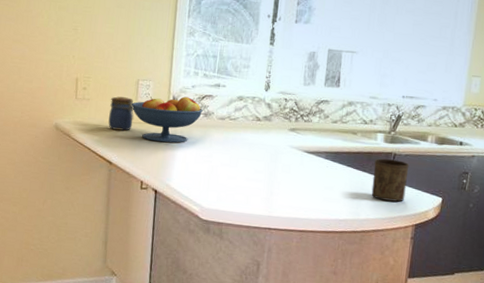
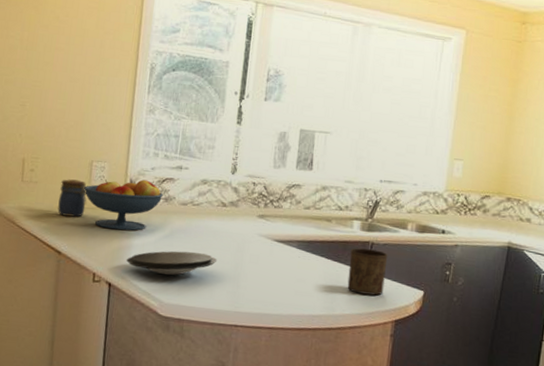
plate: none [171,161,253,184] -> present [127,251,218,276]

